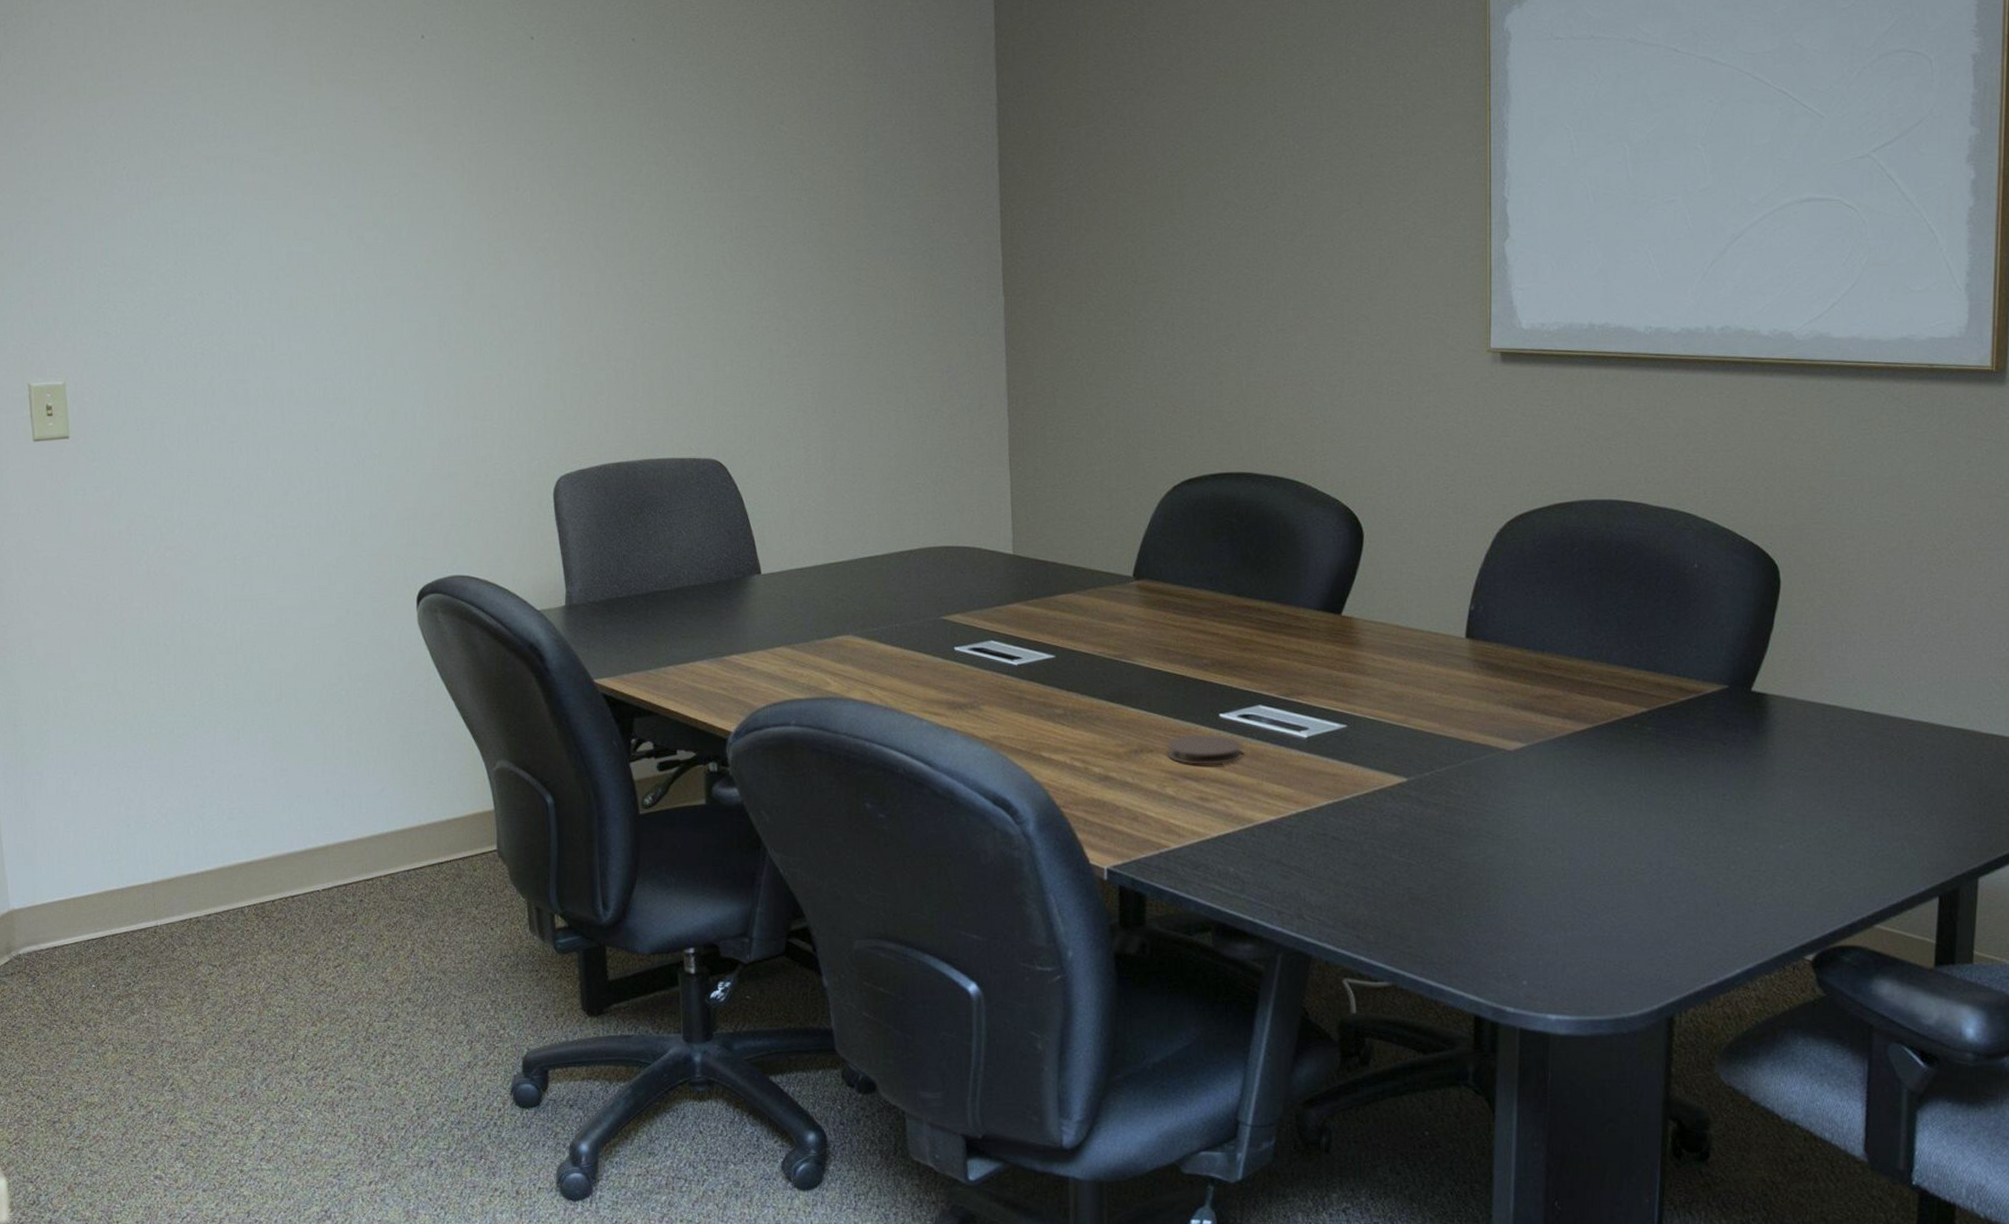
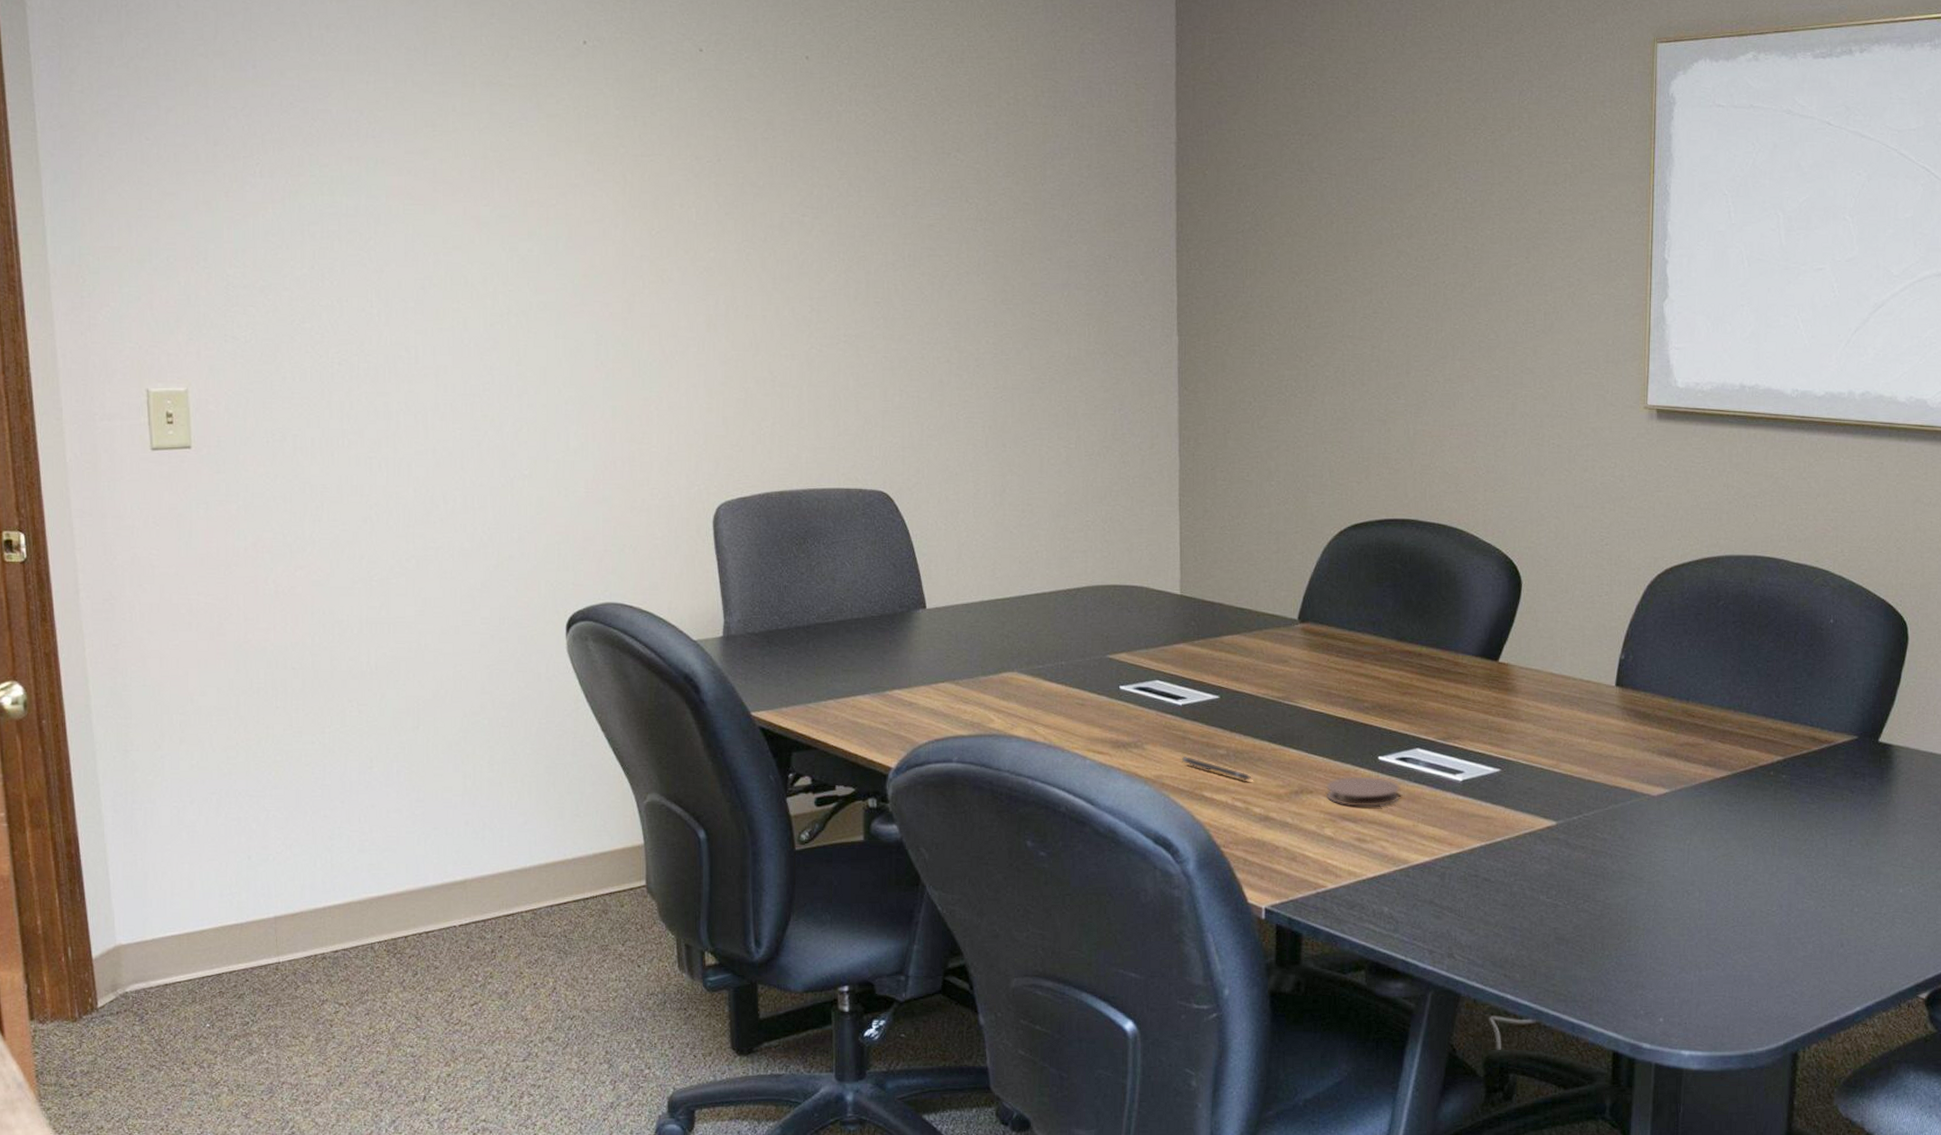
pen: none [1018,716,1090,740] -> present [1181,755,1252,781]

